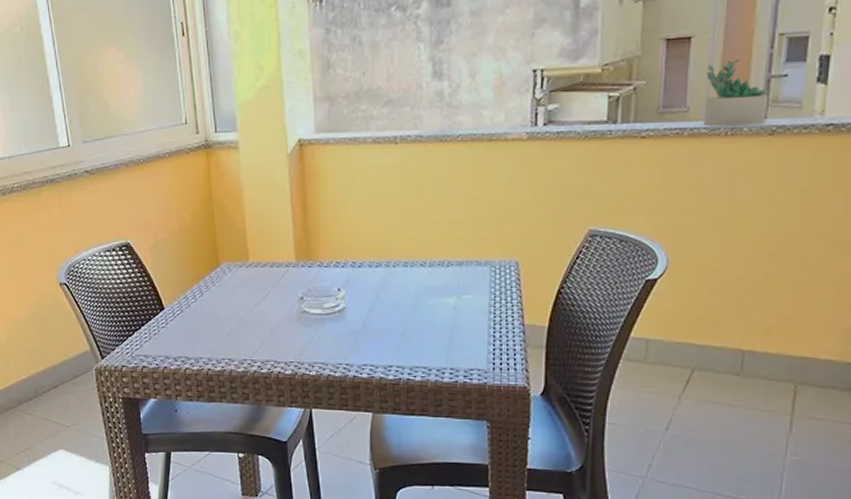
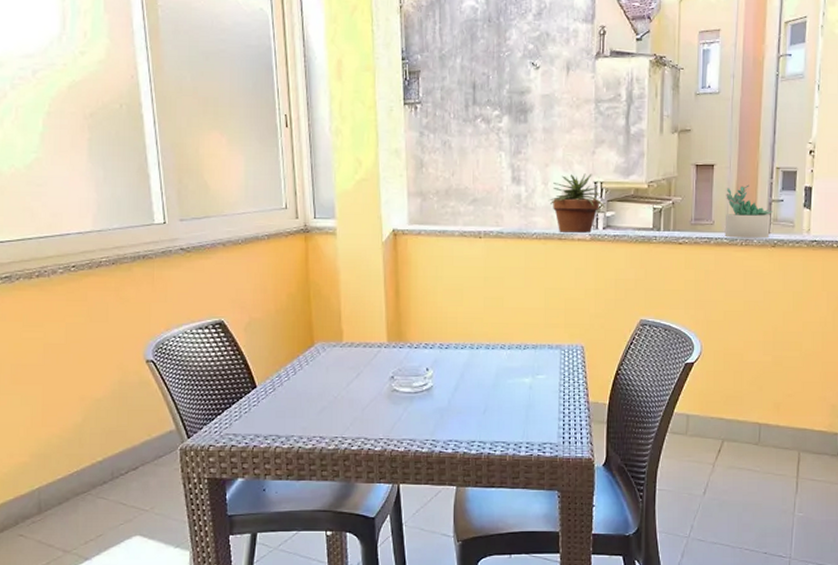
potted plant: none [477,60,547,133] -> present [549,173,606,234]

